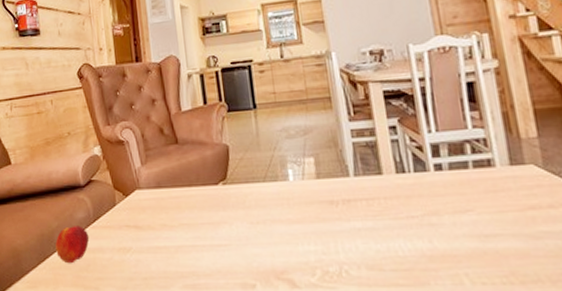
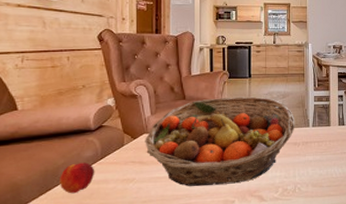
fruit basket: none [137,134,328,261] -> present [145,96,295,186]

